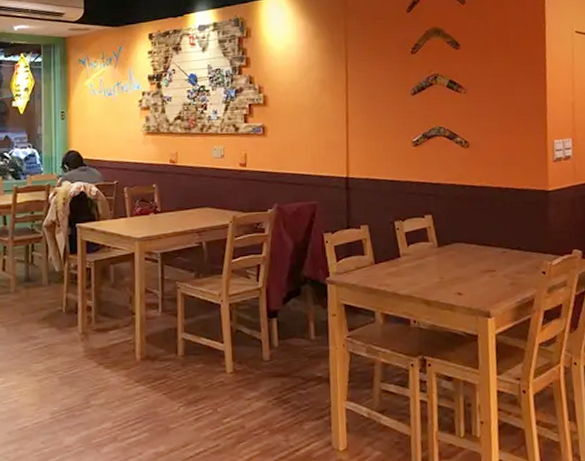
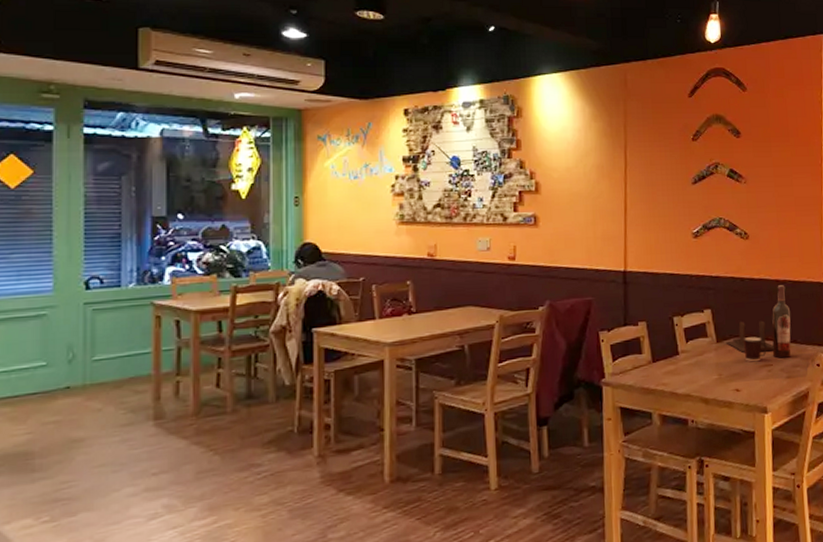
napkin holder: none [447,227,497,258] -> present [726,320,774,353]
mug: none [464,242,490,267] -> present [743,337,767,362]
wine bottle: none [494,193,515,265] -> present [772,285,791,358]

